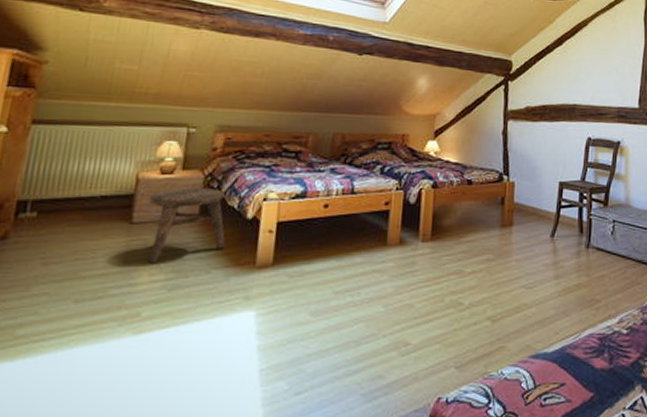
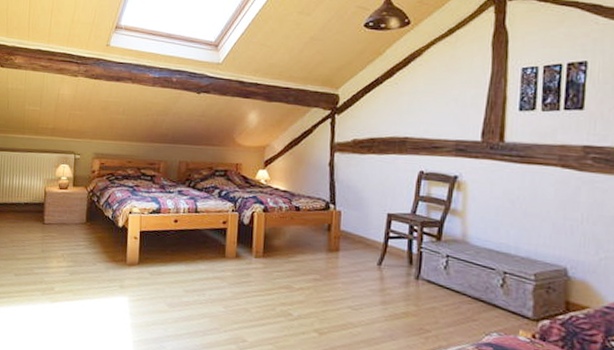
stool: present [148,187,226,263] -> none [54,200,105,254]

